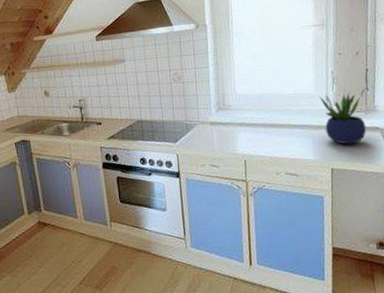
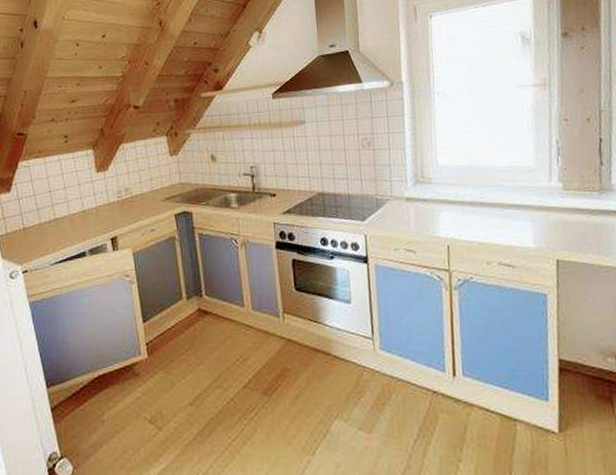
potted plant: present [319,88,367,145] -> none [541,161,602,231]

